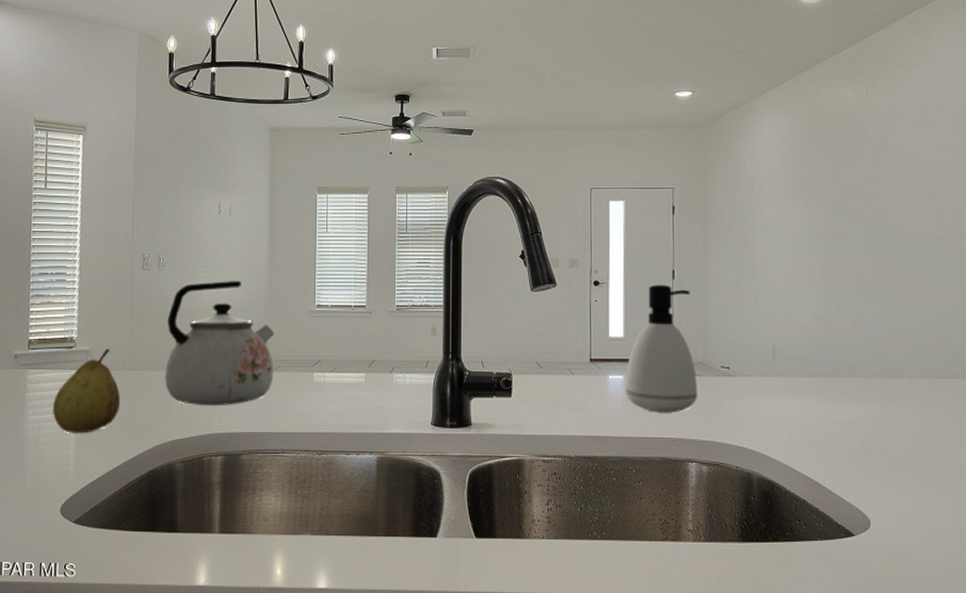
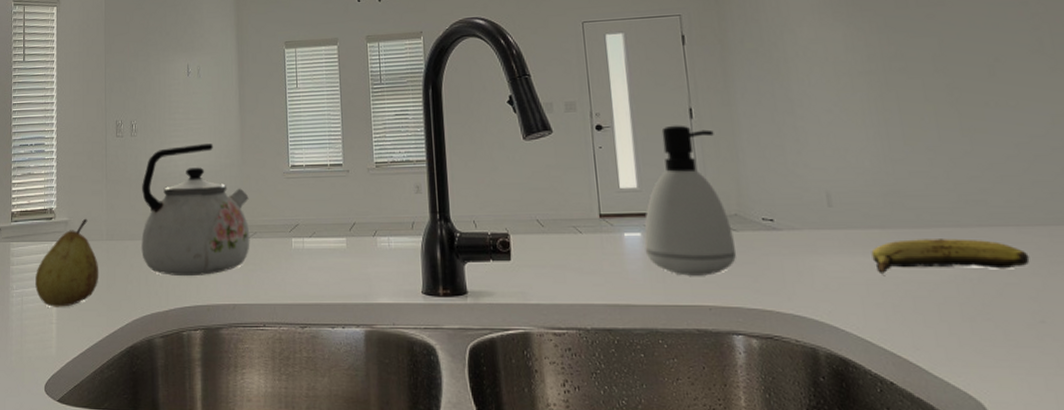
banana: none [801,386,915,415] -> present [871,239,1030,275]

